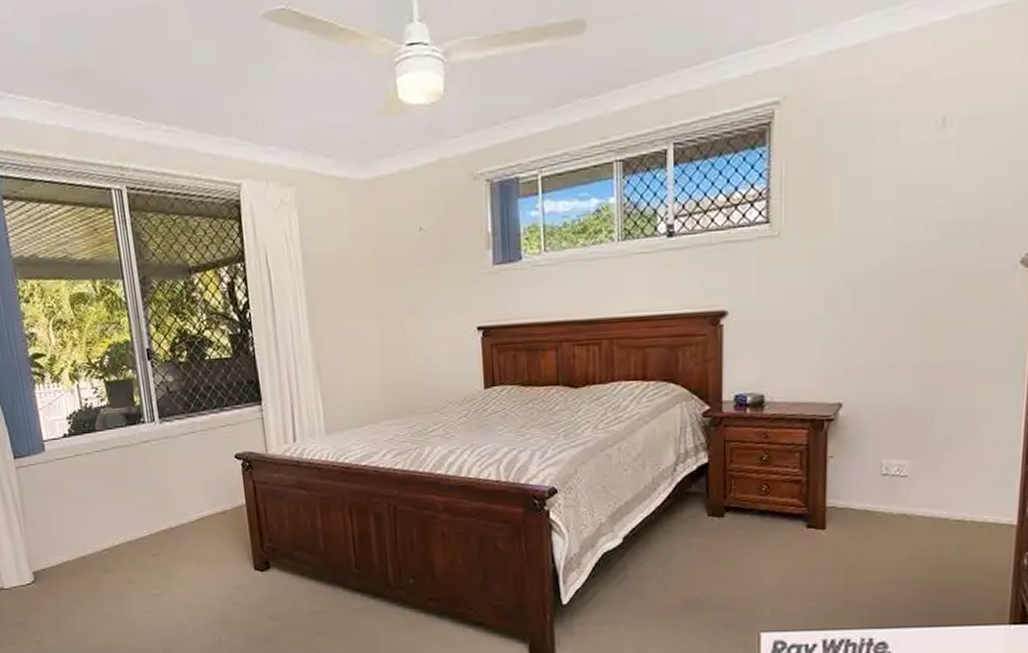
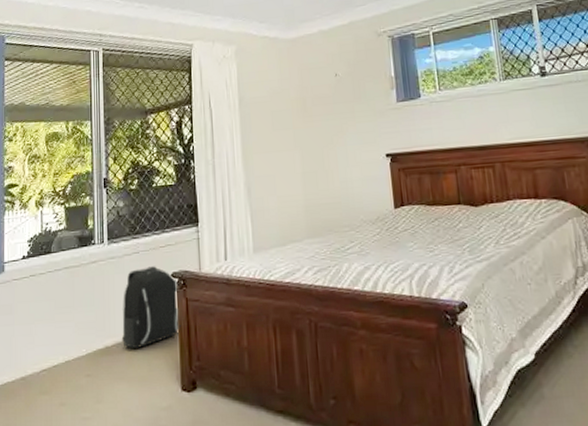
backpack: none [183,447,249,530] -> present [121,266,181,348]

